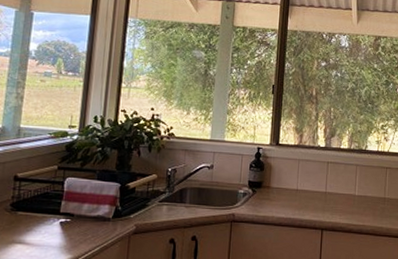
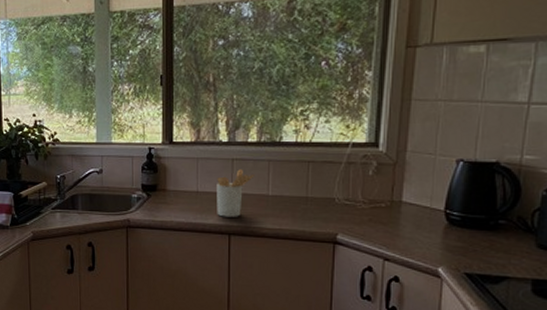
utensil holder: none [313,171,345,214] -> present [217,169,255,217]

